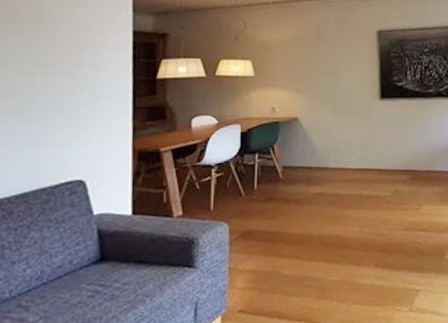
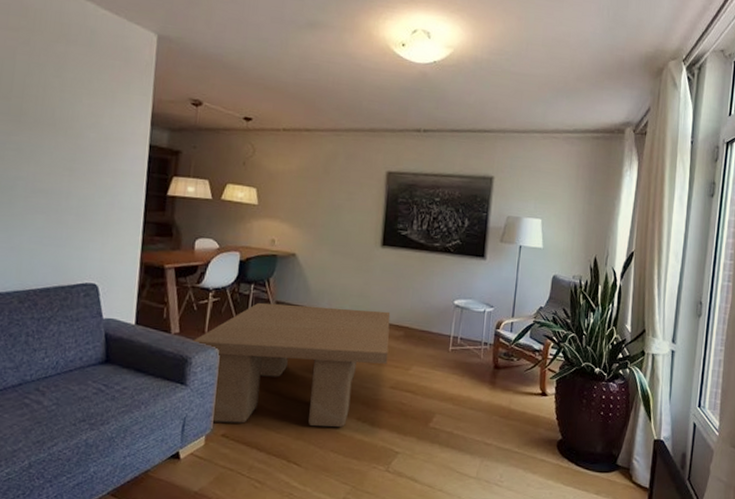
coffee table: none [198,158,399,300] -> present [192,302,391,427]

